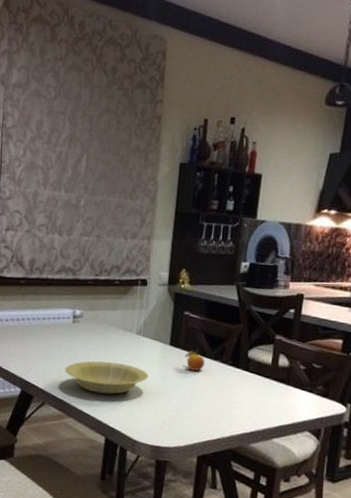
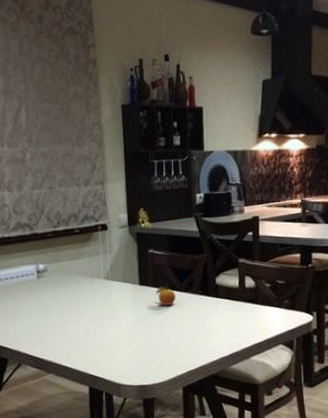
bowl: present [65,361,149,395] -> none [37,310,123,344]

